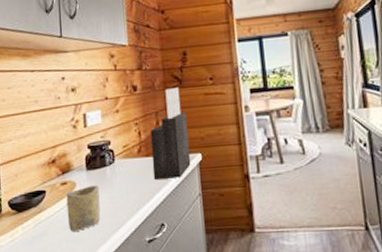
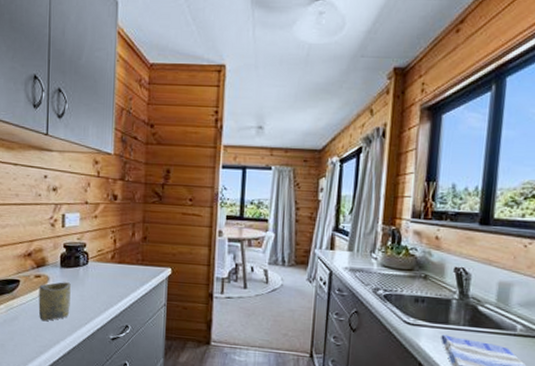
knife block: present [150,87,191,180] -> none [123,203,163,287]

